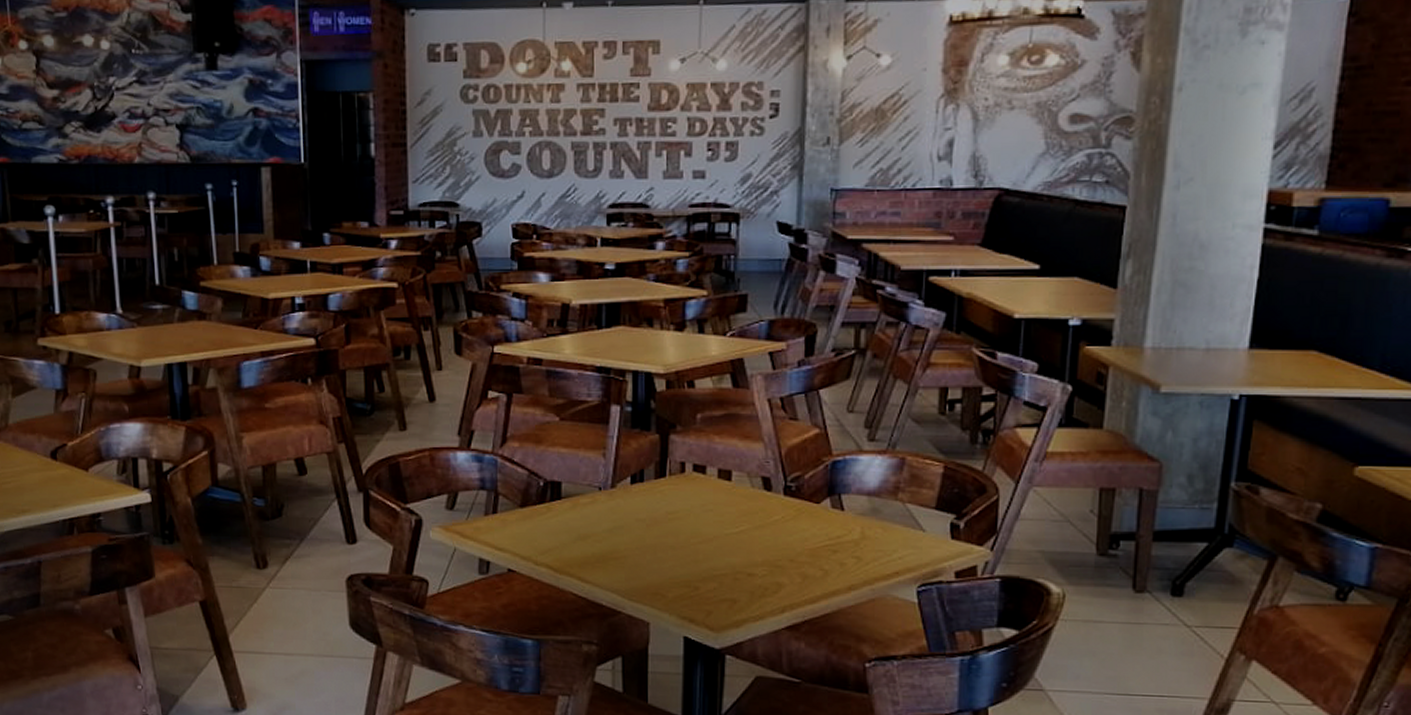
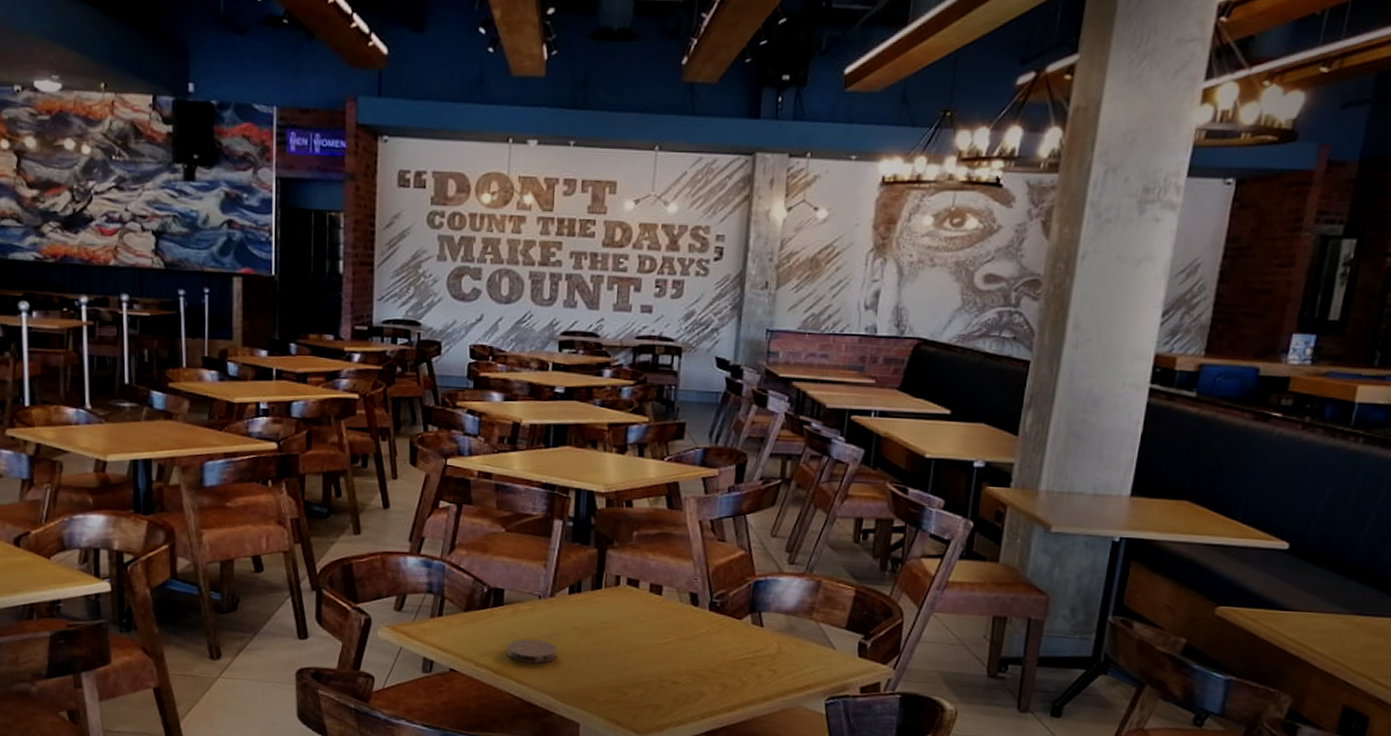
coaster: none [567,534,621,560] -> present [507,638,557,664]

